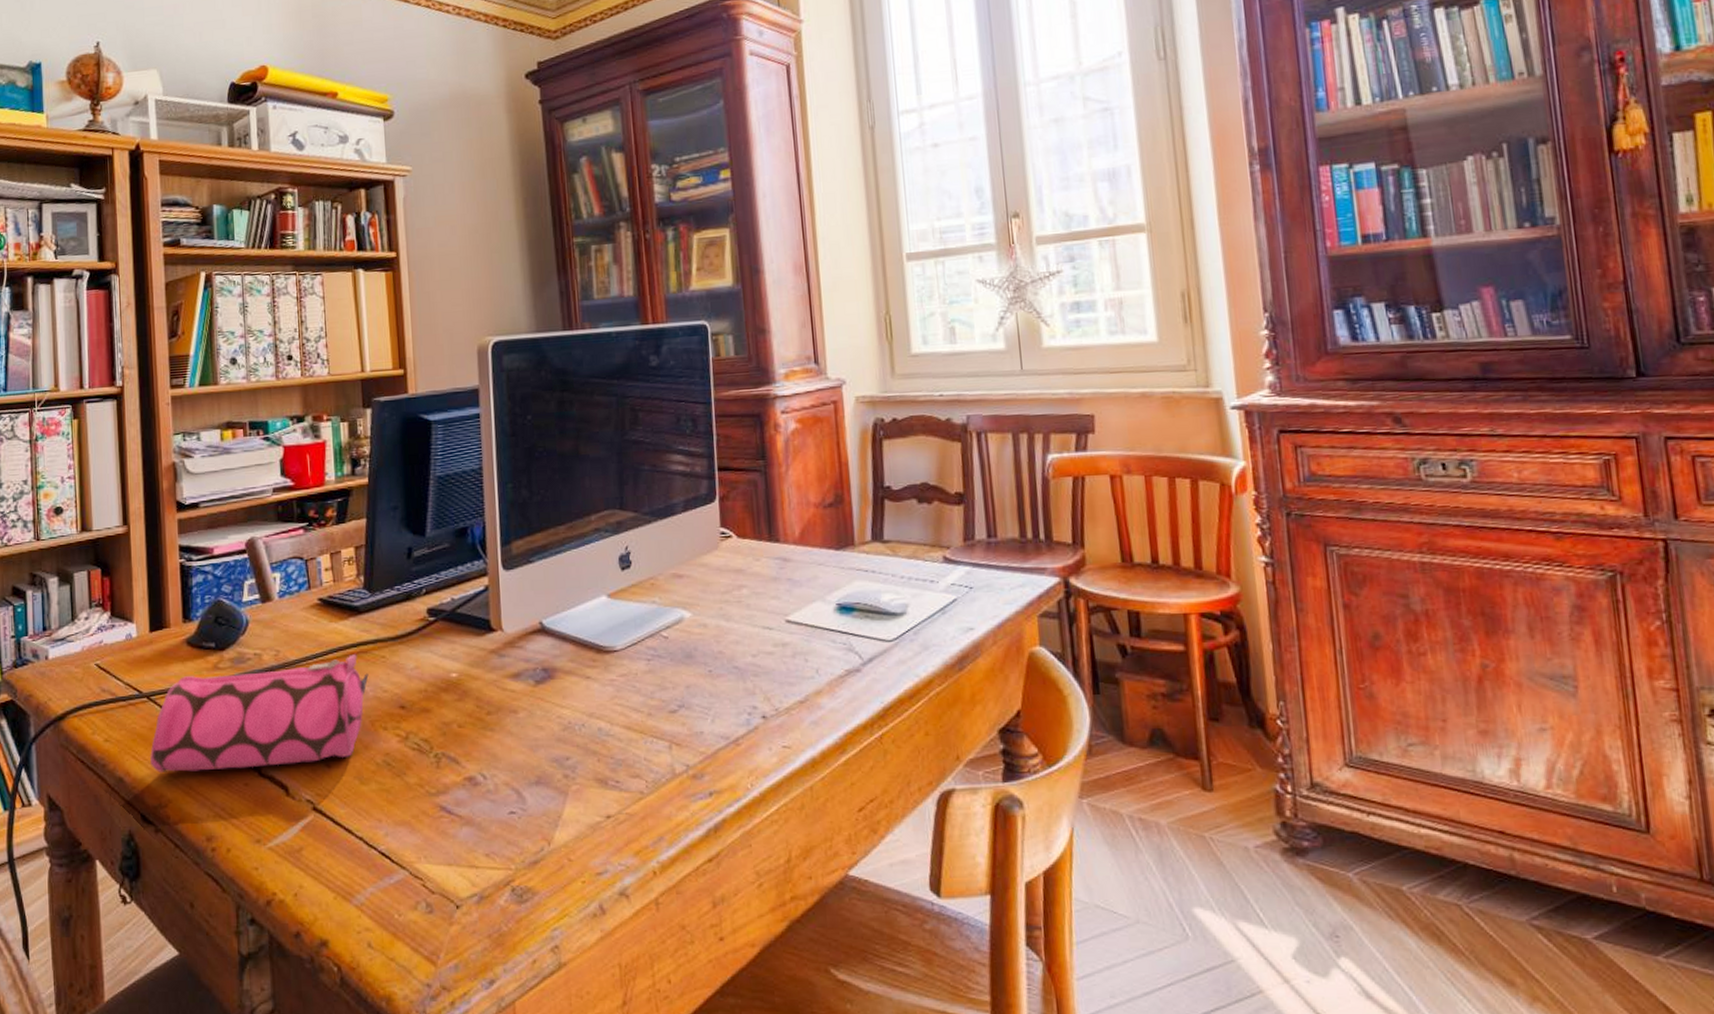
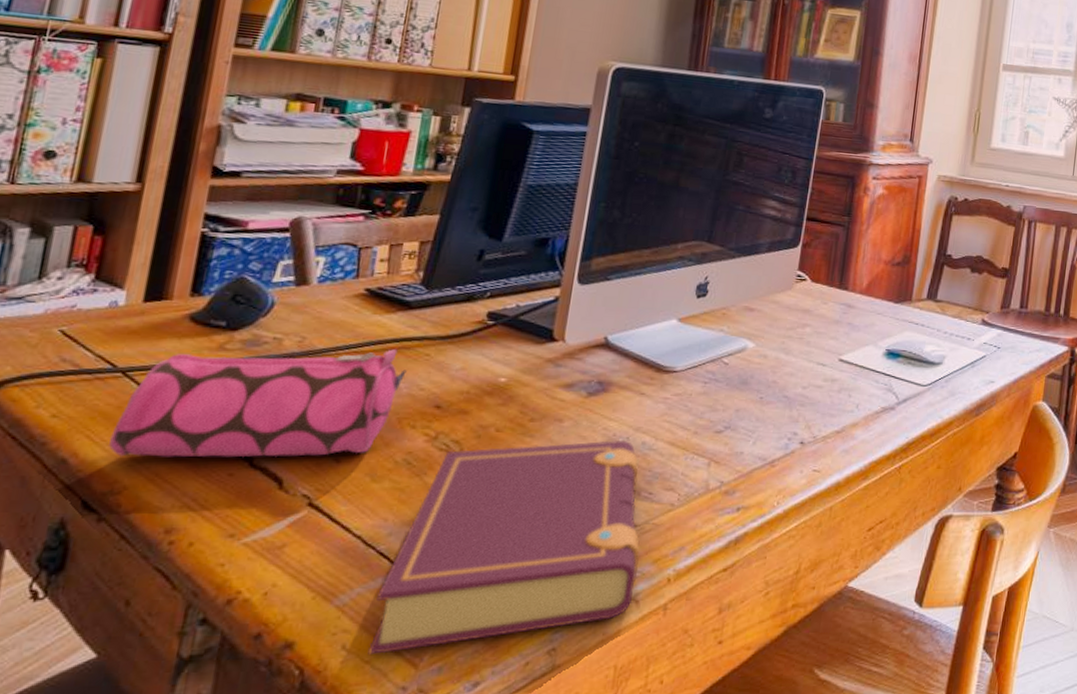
book: none [387,727,623,952] -> present [368,440,640,654]

